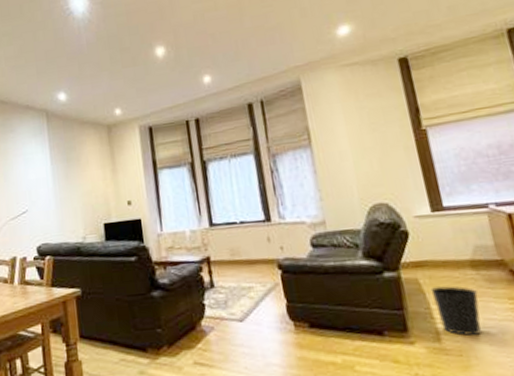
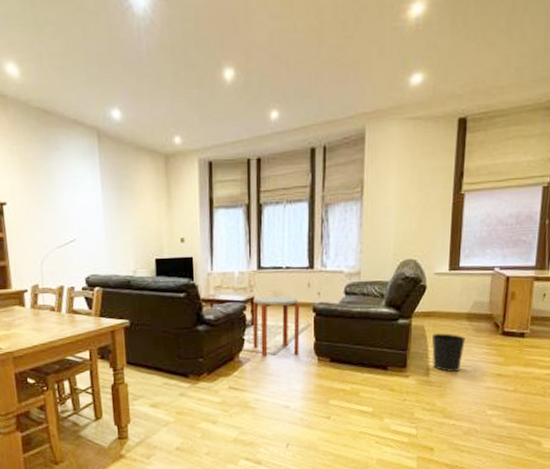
side table: none [209,253,270,325] -> present [252,296,300,357]

